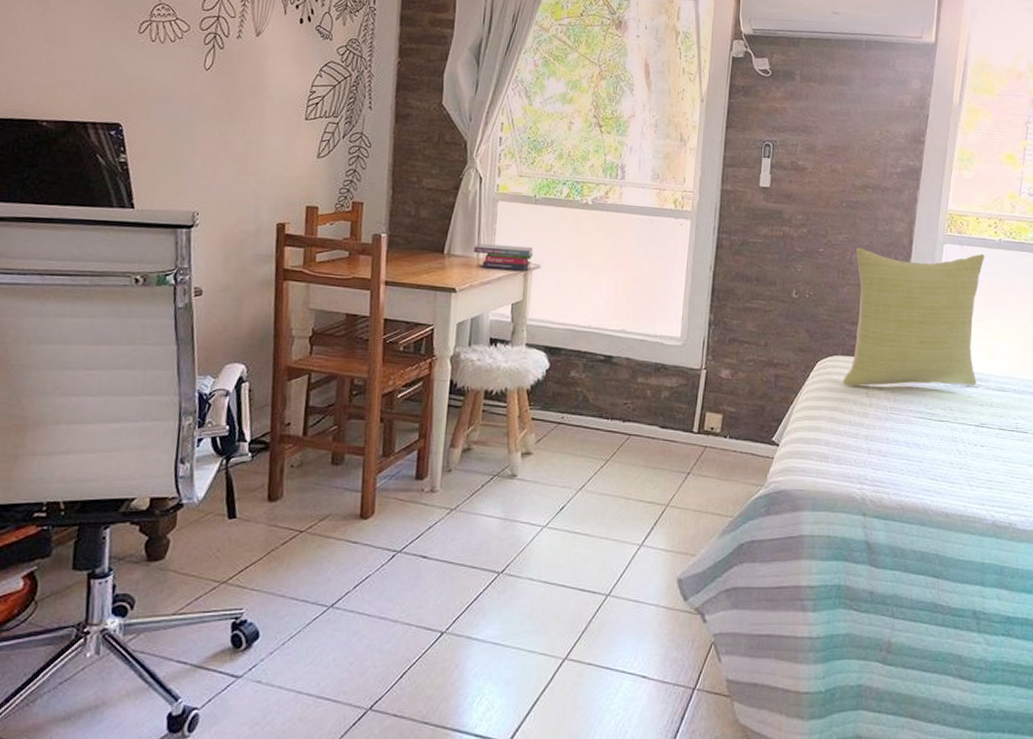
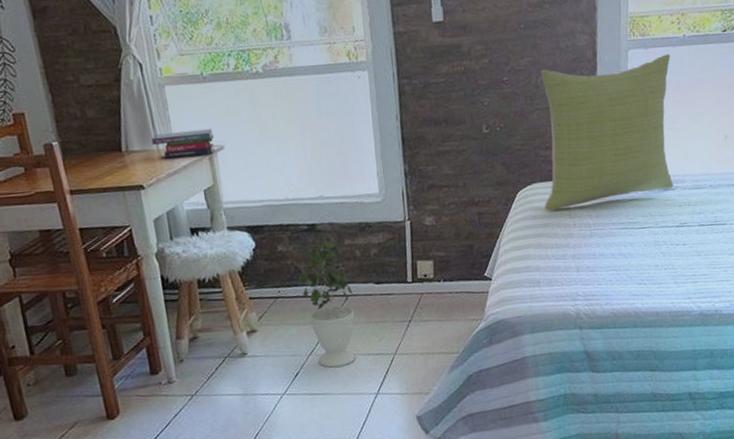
potted plant: none [580,368,637,509] -> present [295,235,356,368]

